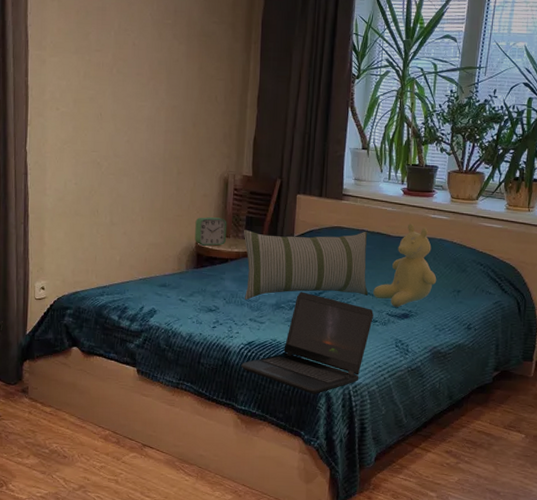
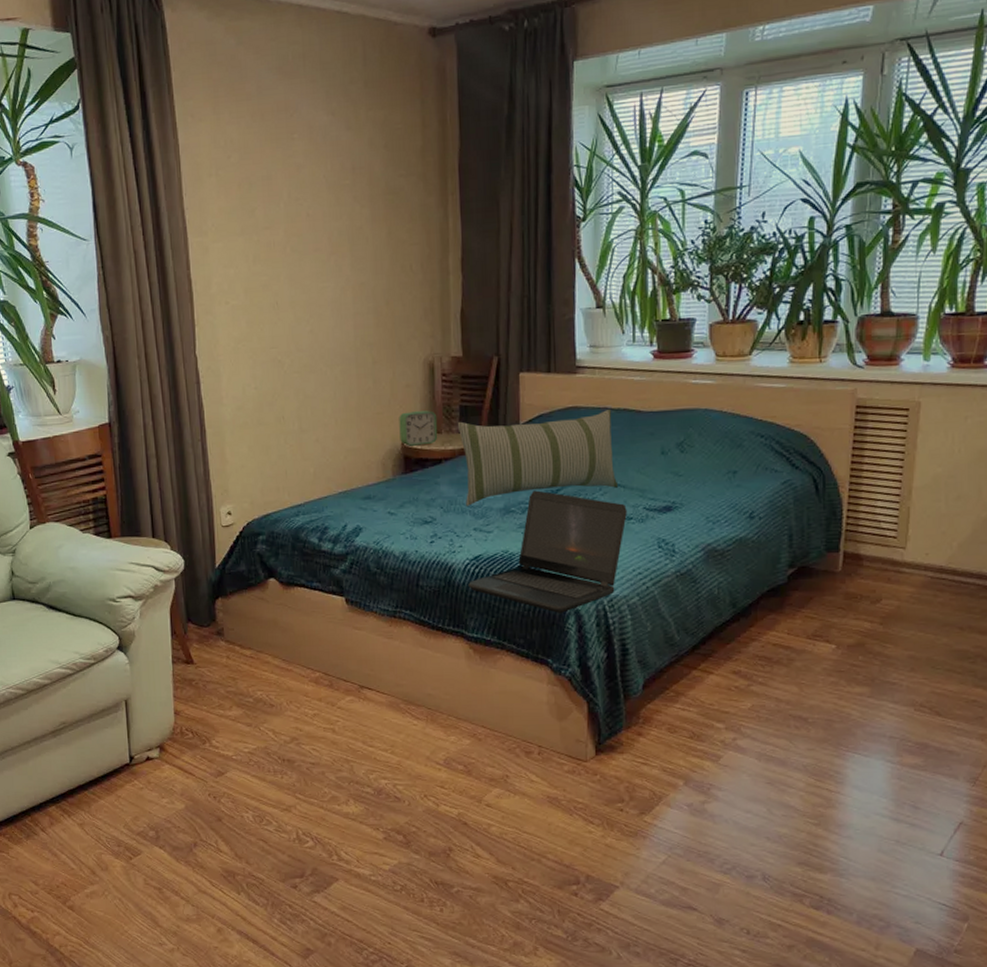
teddy bear: present [373,223,437,307] -> none [624,394,705,499]

